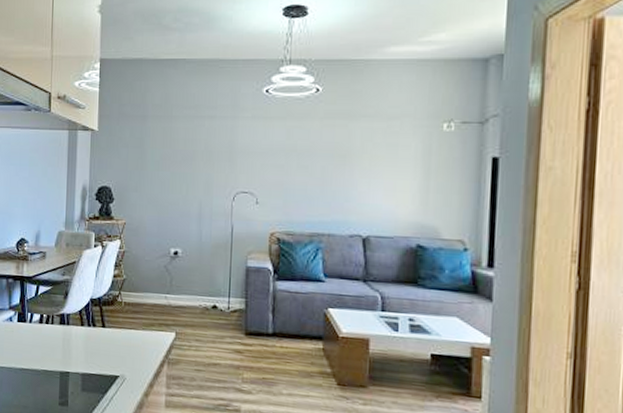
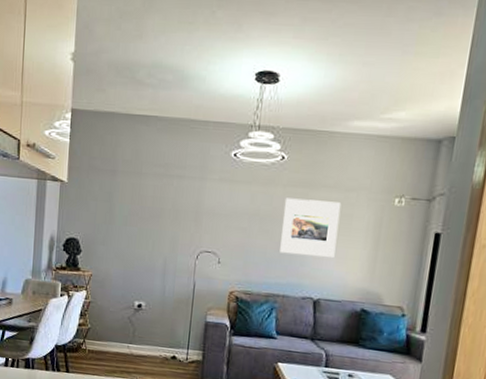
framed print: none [321,131,385,191] -> present [280,198,342,257]

